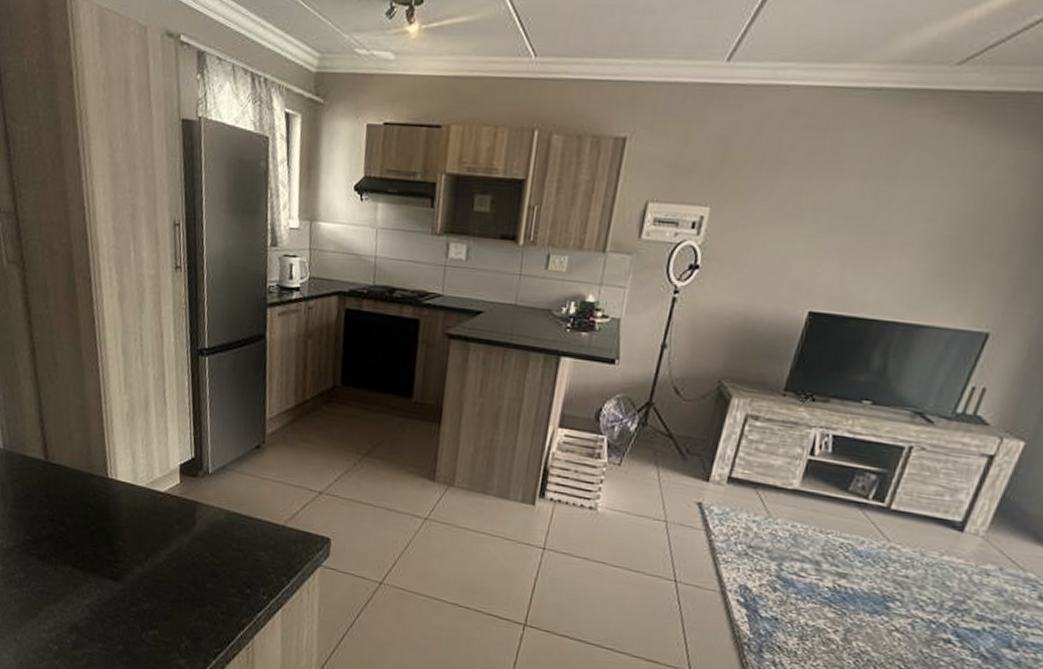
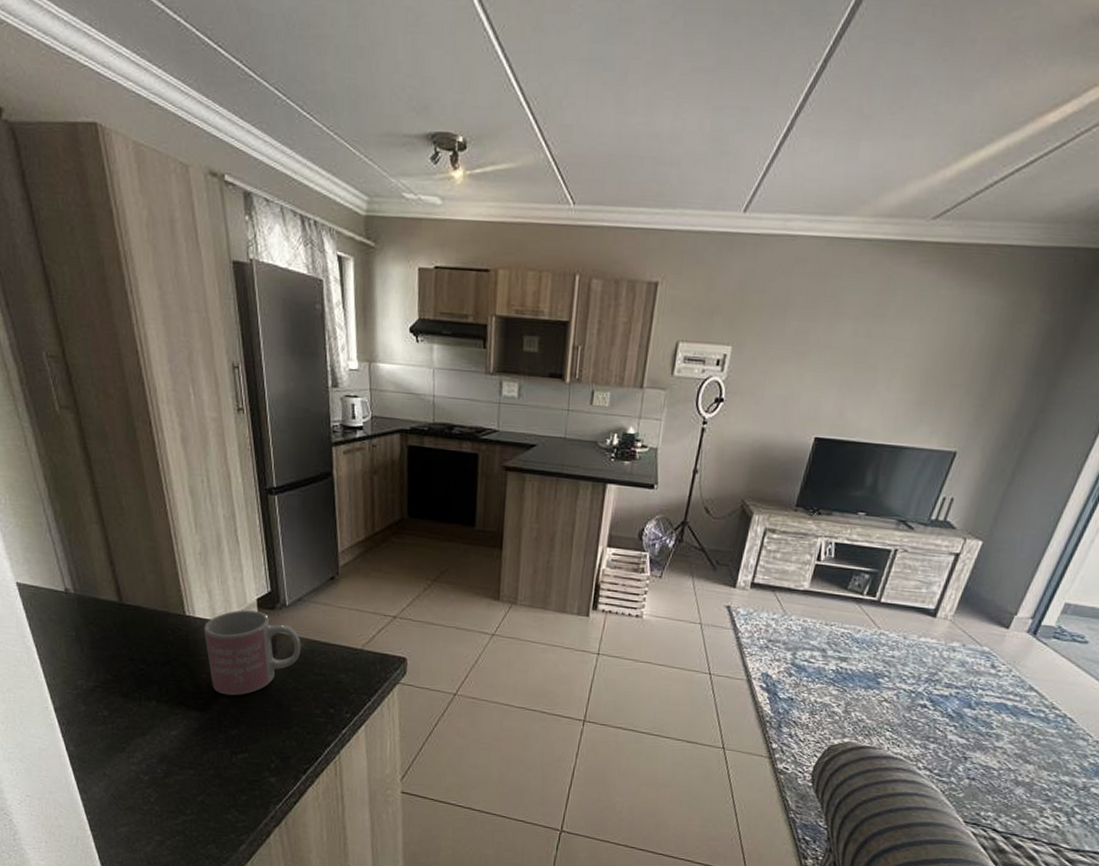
mug: none [124,475,222,567] -> present [203,610,301,696]

